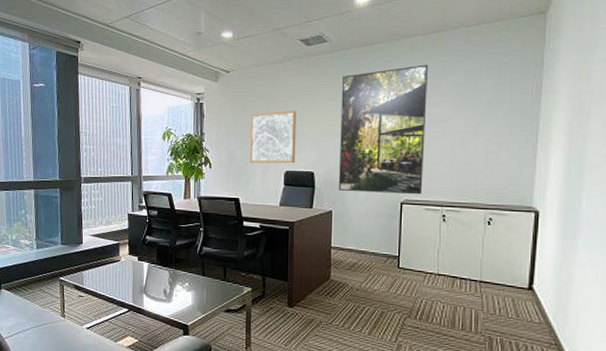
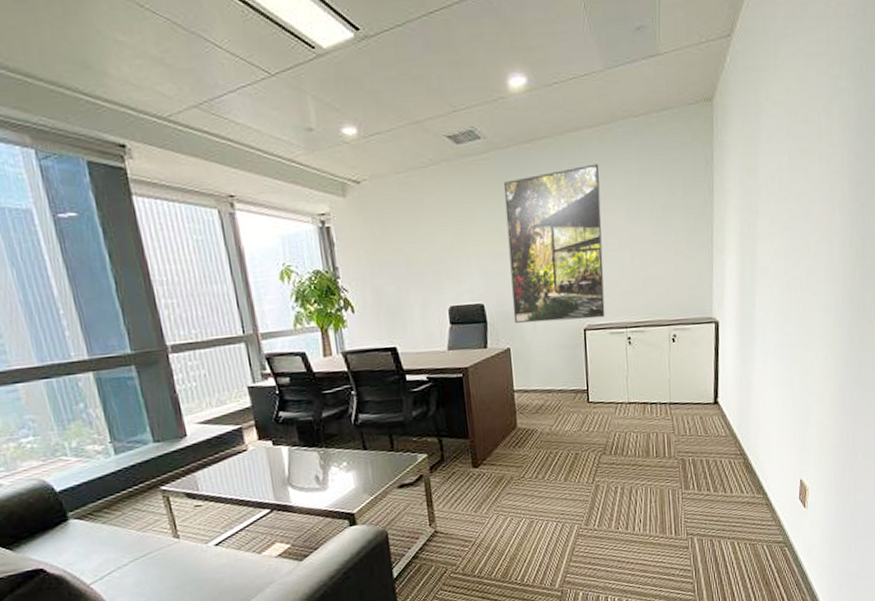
wall art: present [250,111,297,164] -> none [397,229,460,301]

